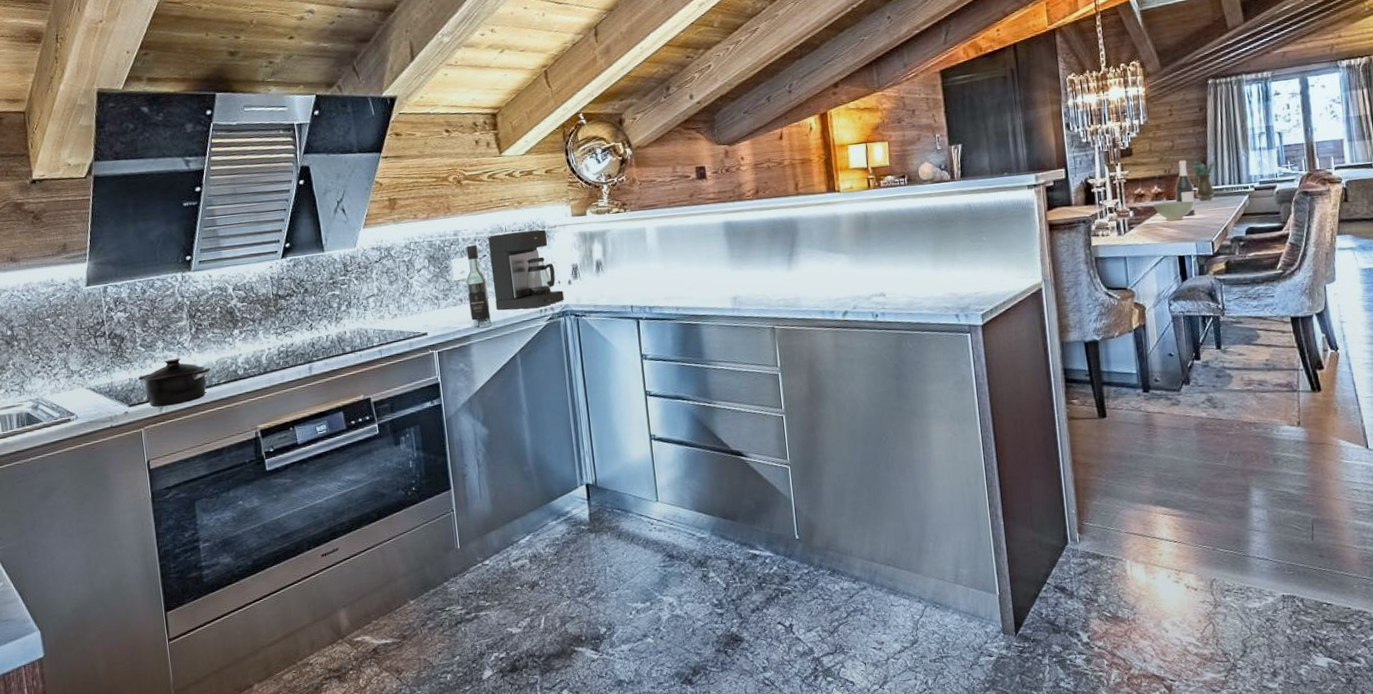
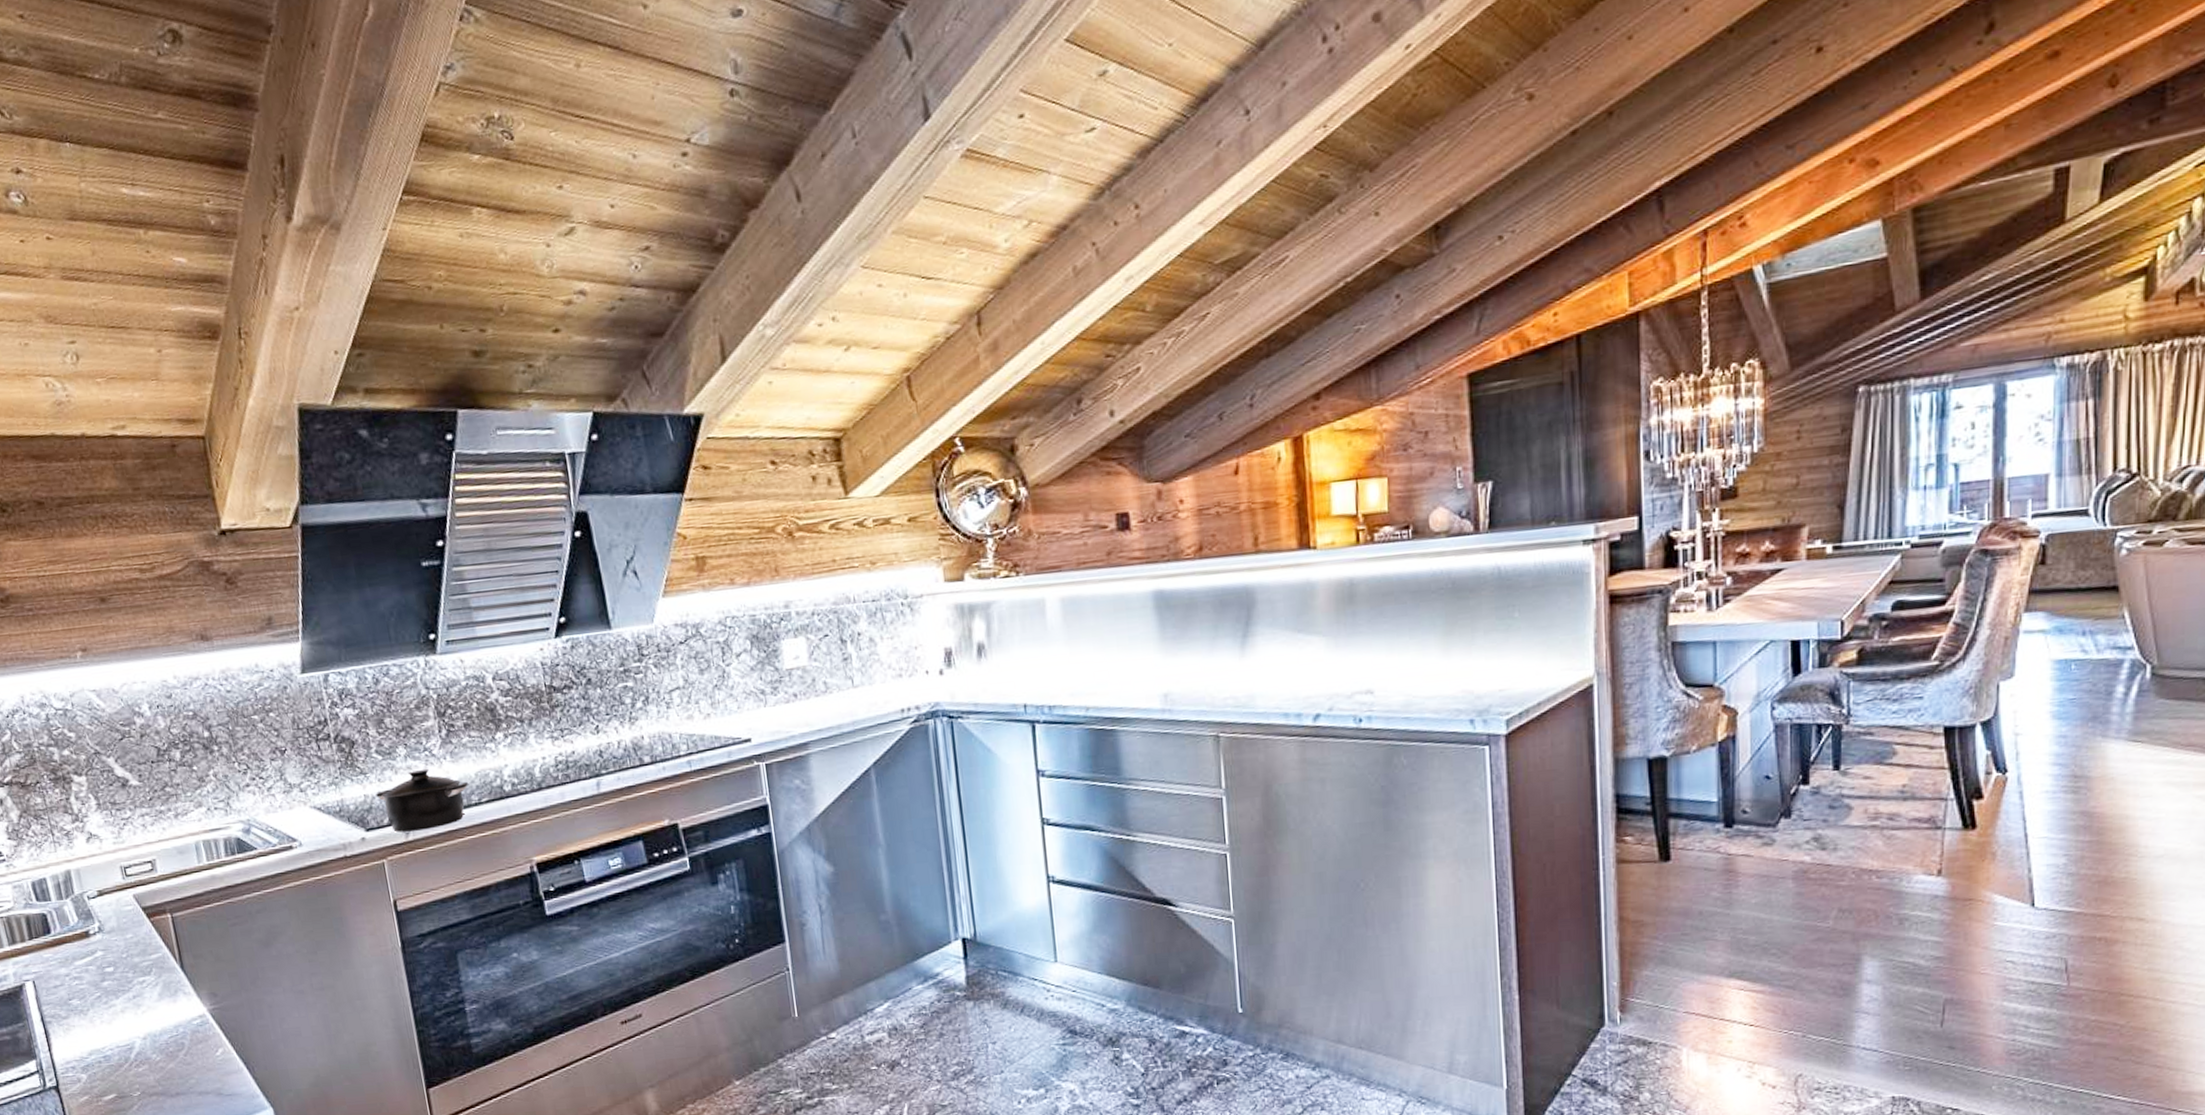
bottle: present [466,245,491,329] -> none [801,620,836,734]
coffee maker: present [488,229,564,310] -> none [830,600,934,709]
bowl: present [1152,200,1194,222] -> none [1760,562,1821,592]
wine bottle: present [1175,160,1196,218] -> none [1794,503,1822,586]
vase: present [1189,160,1215,202] -> none [1818,504,1856,565]

